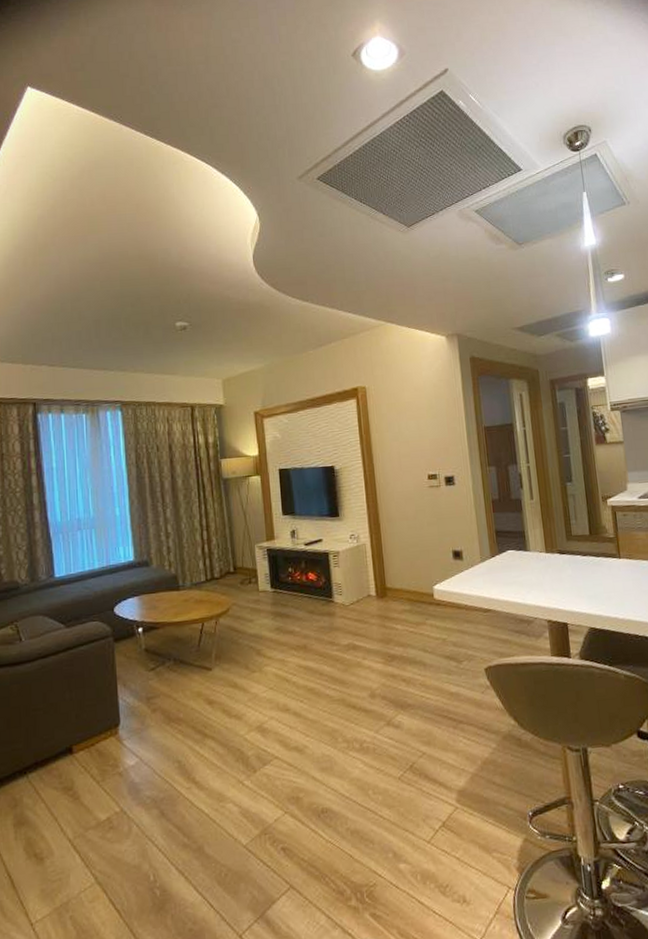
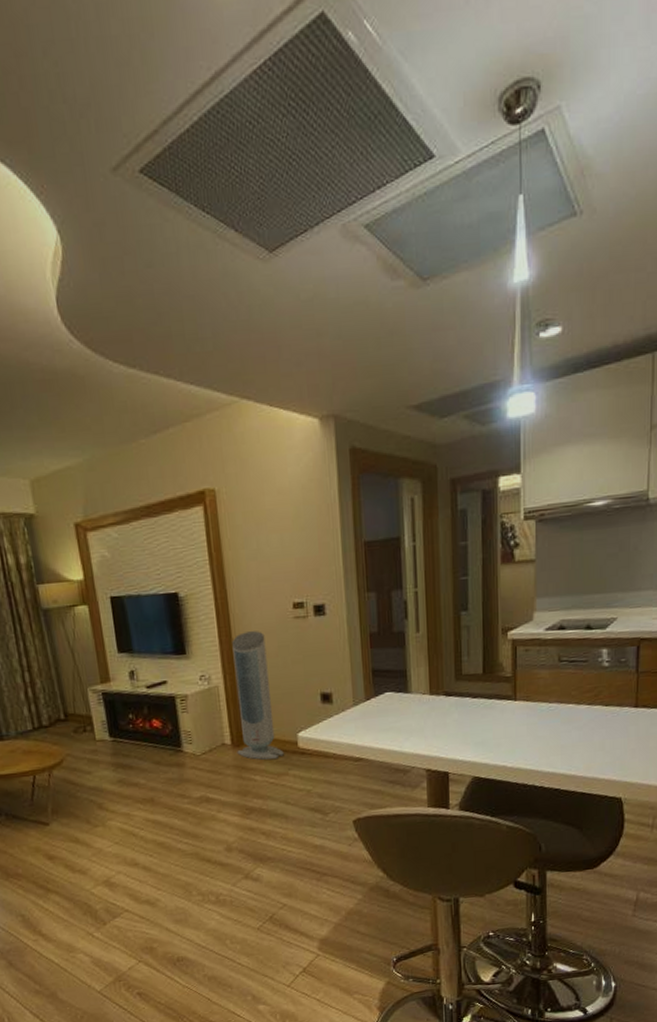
air purifier: none [377,497,422,611] -> present [232,631,284,760]

